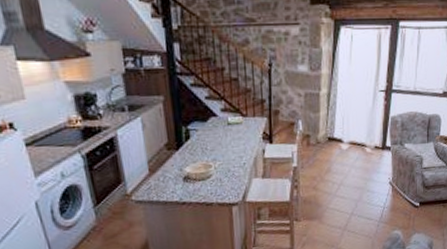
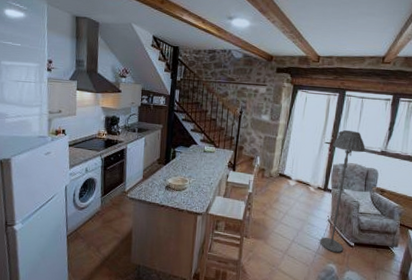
floor lamp: none [382,72,425,217] -> present [320,130,365,252]

